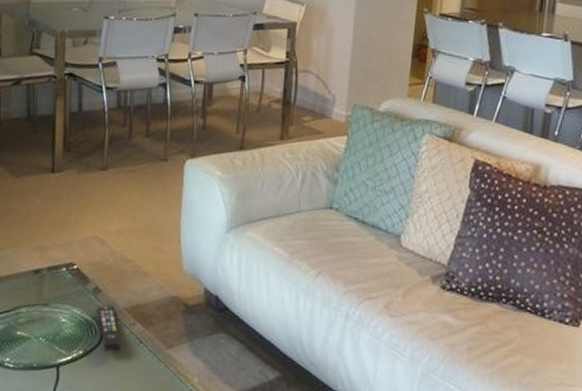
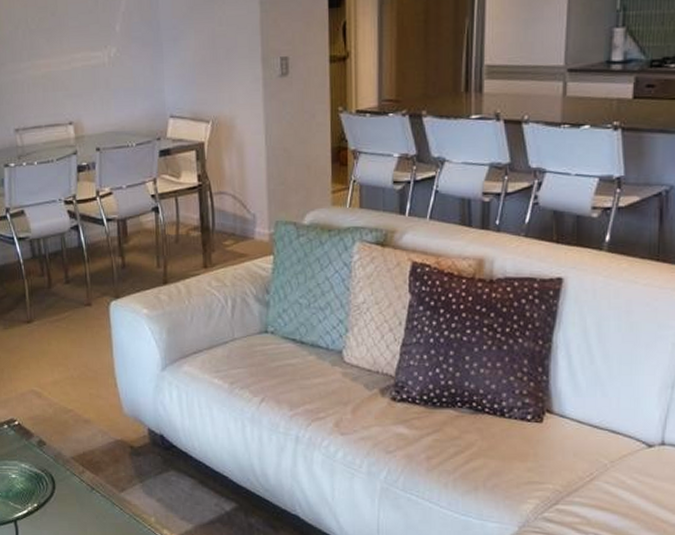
remote control: present [98,305,121,352] -> none [45,456,74,501]

